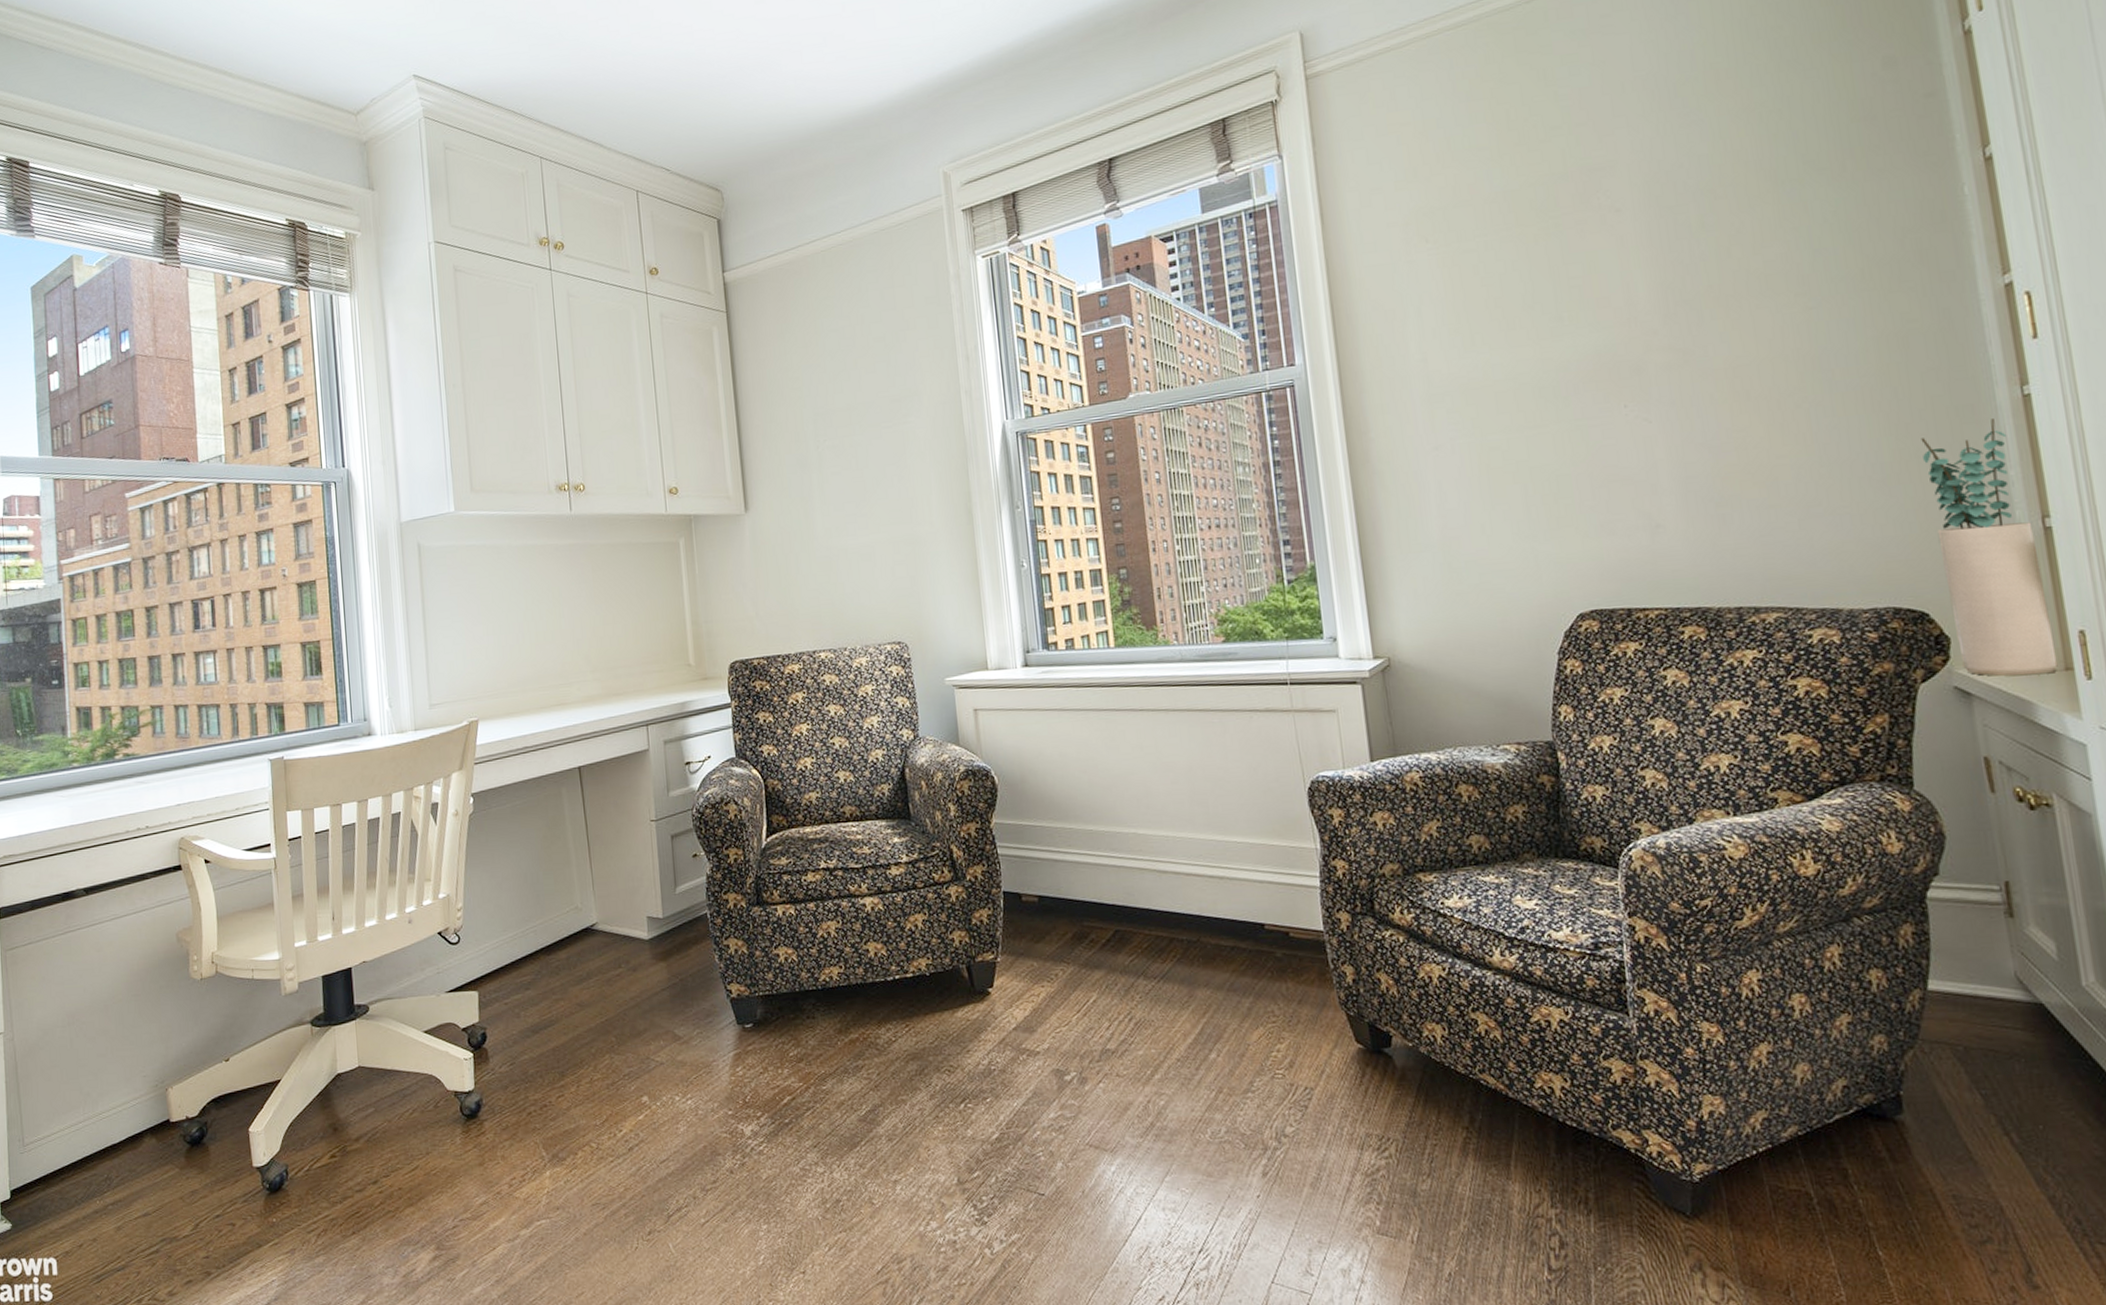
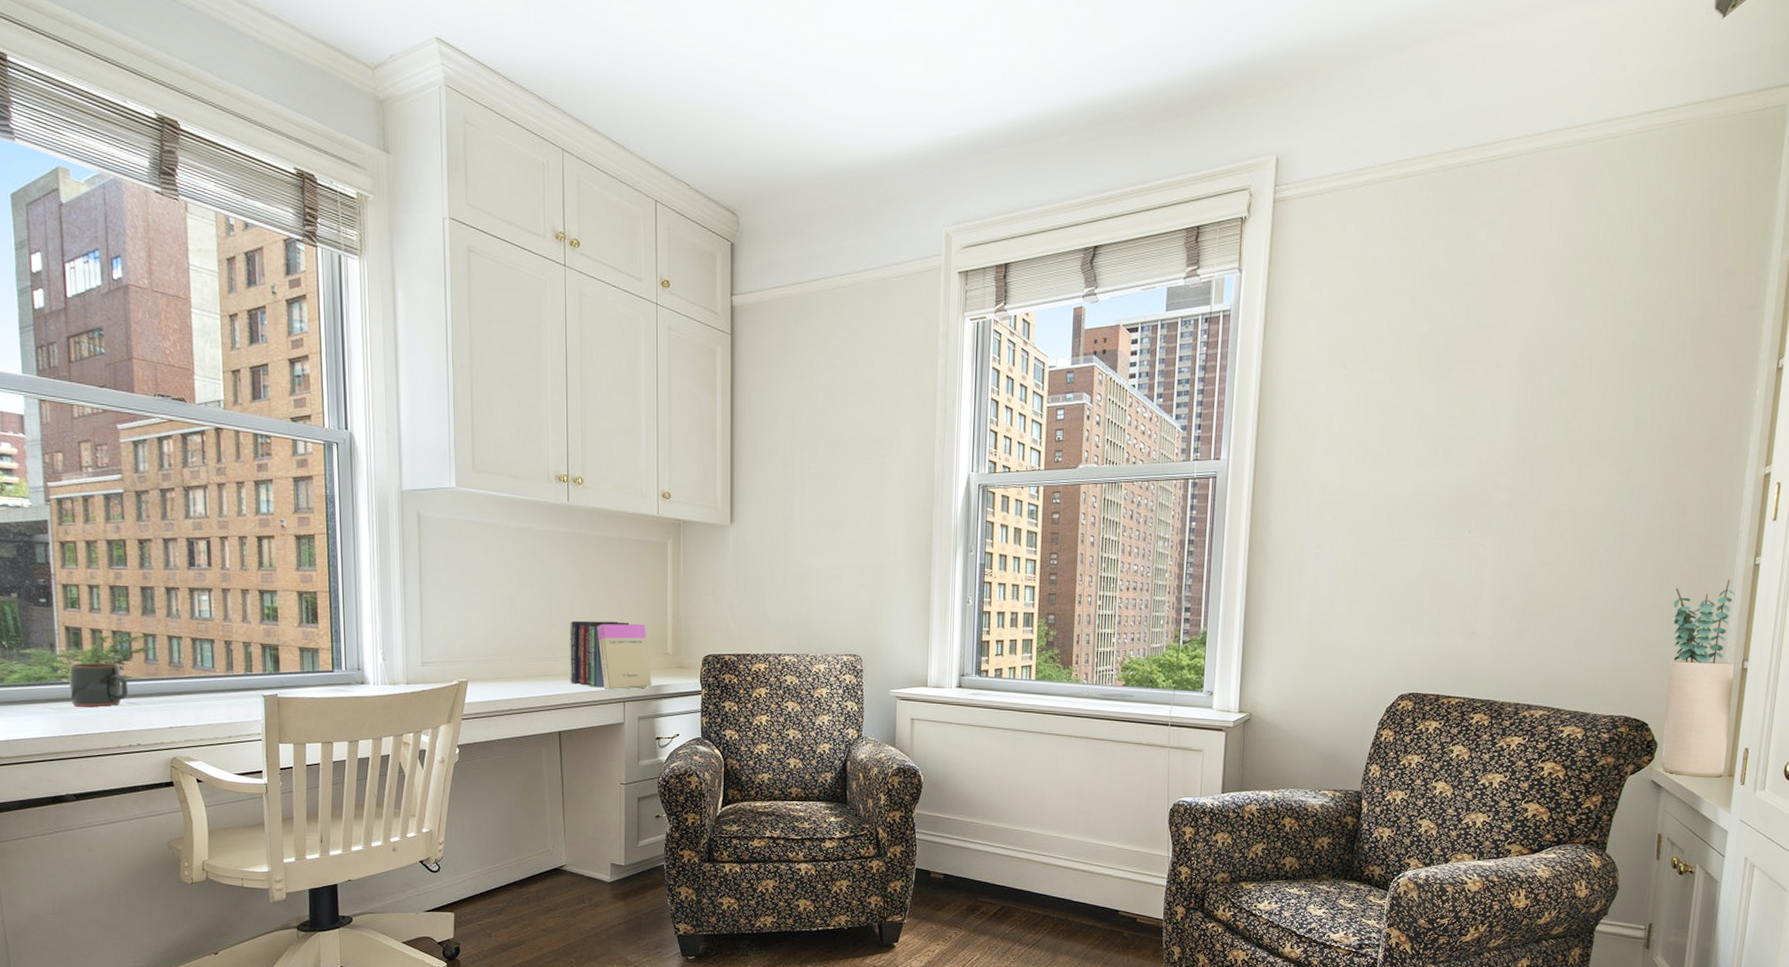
mug: none [79,741,137,791] -> present [69,663,129,707]
books: none [582,634,676,714] -> present [569,620,652,690]

